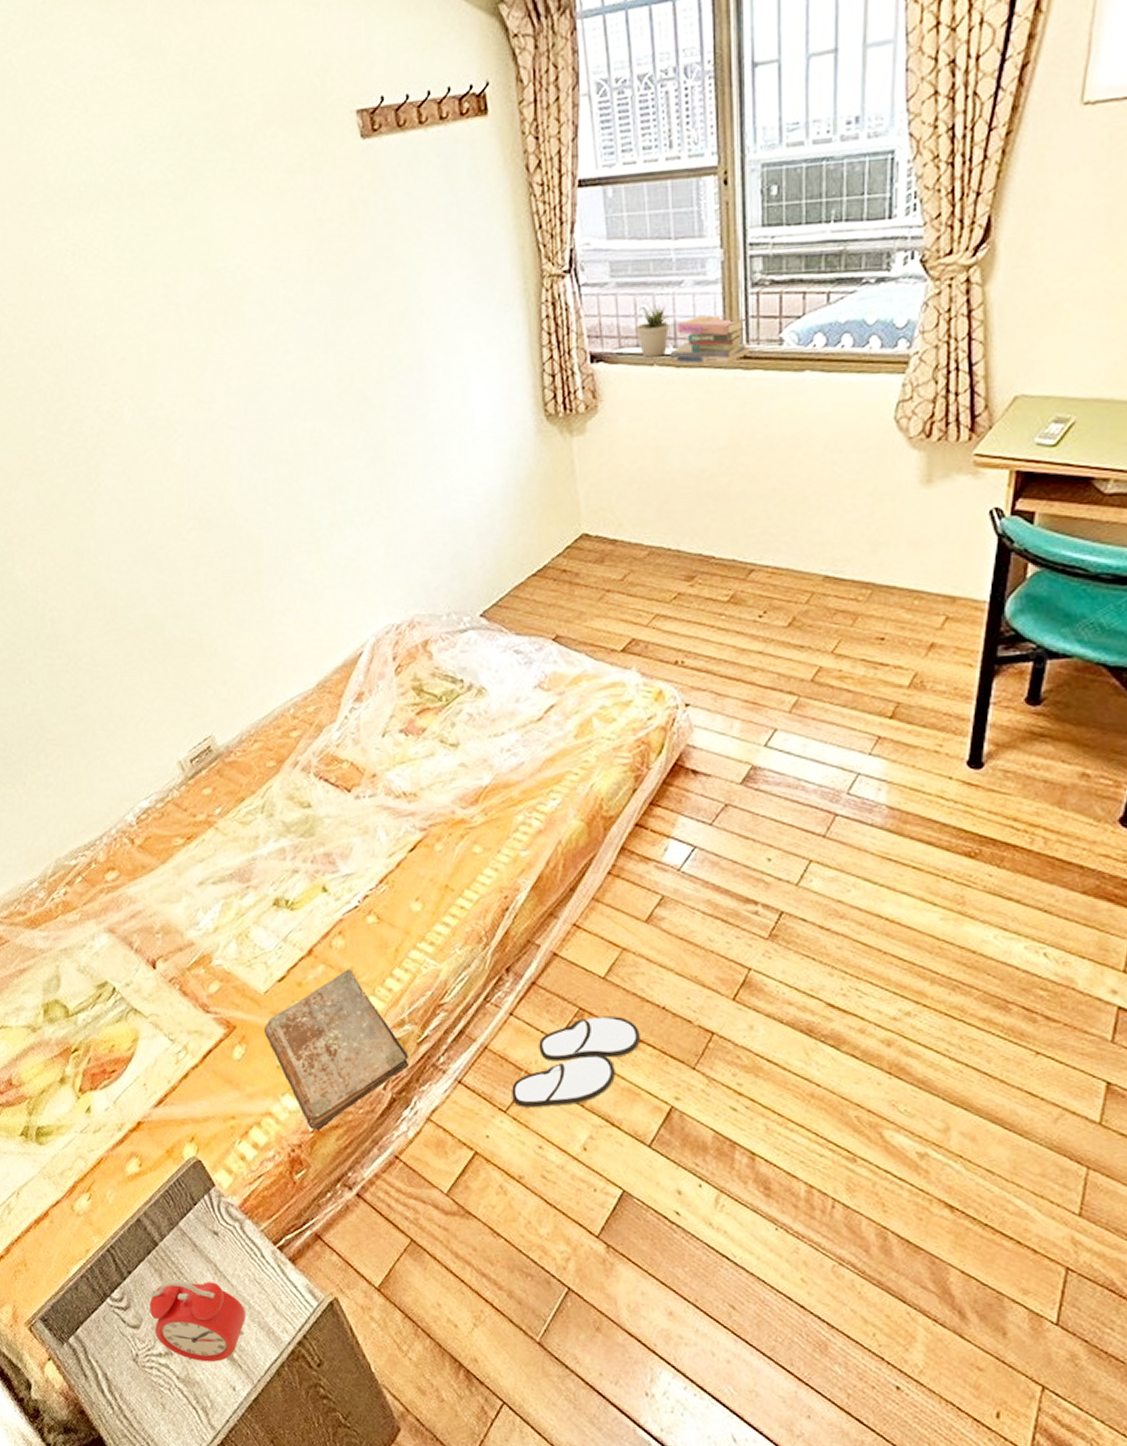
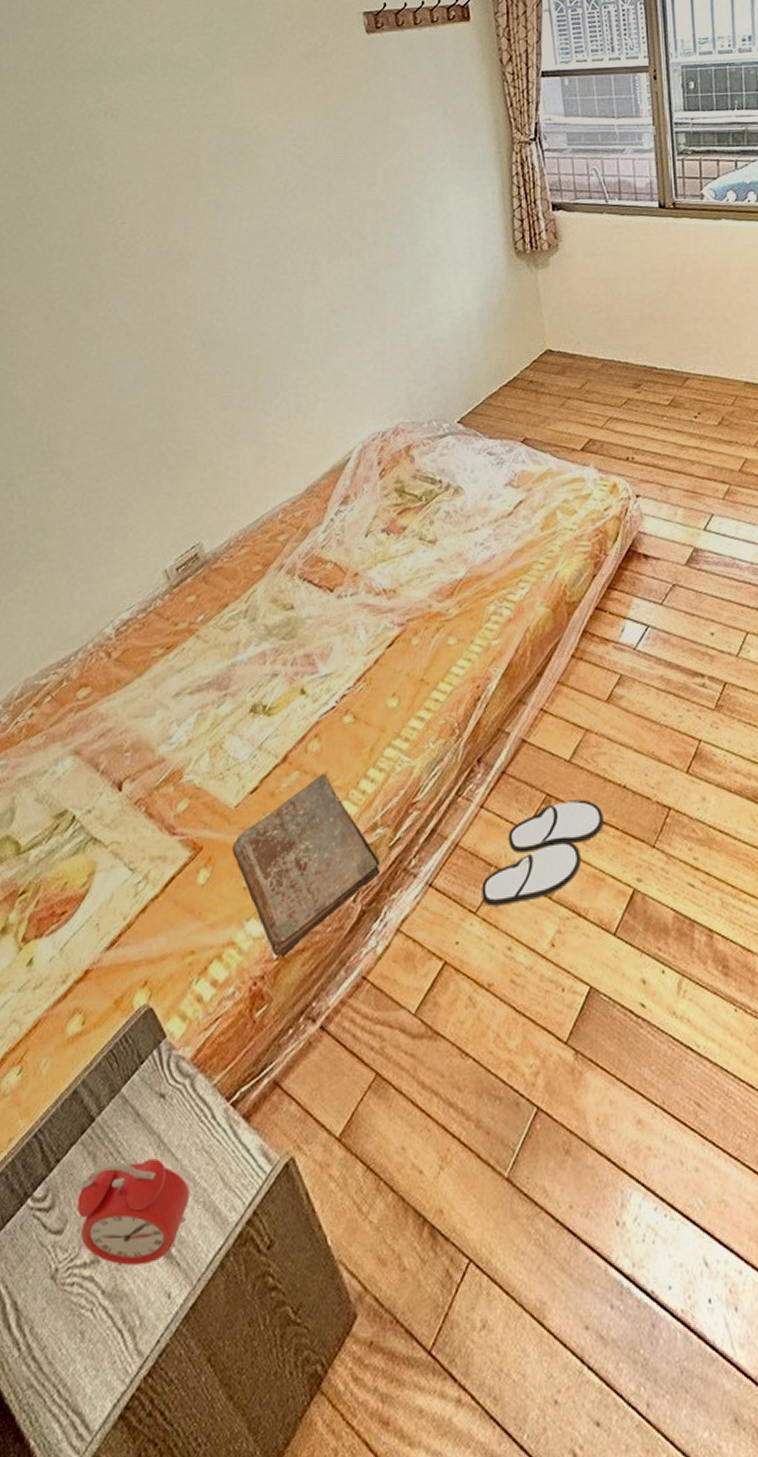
potted plant: present [636,304,669,359] -> none [588,166,615,208]
books: present [669,315,749,365] -> none [615,175,678,214]

